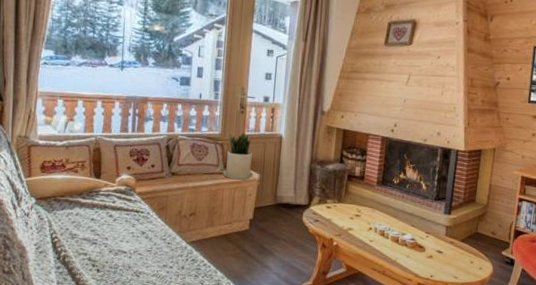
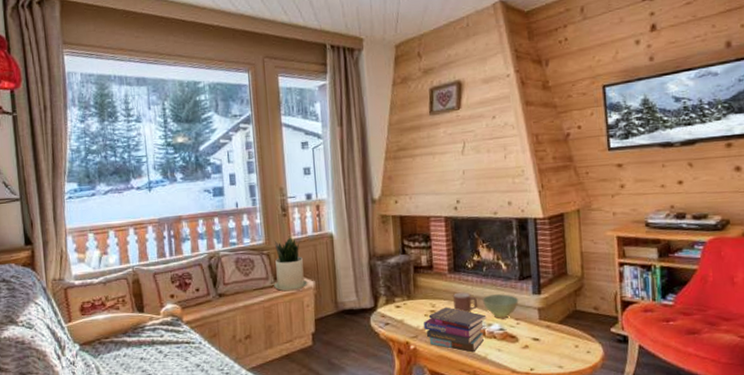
books: none [348,213,403,255] -> present [424,307,487,353]
mug: none [375,202,397,222] -> present [452,292,478,313]
bowl: none [401,209,432,231] -> present [482,294,519,319]

